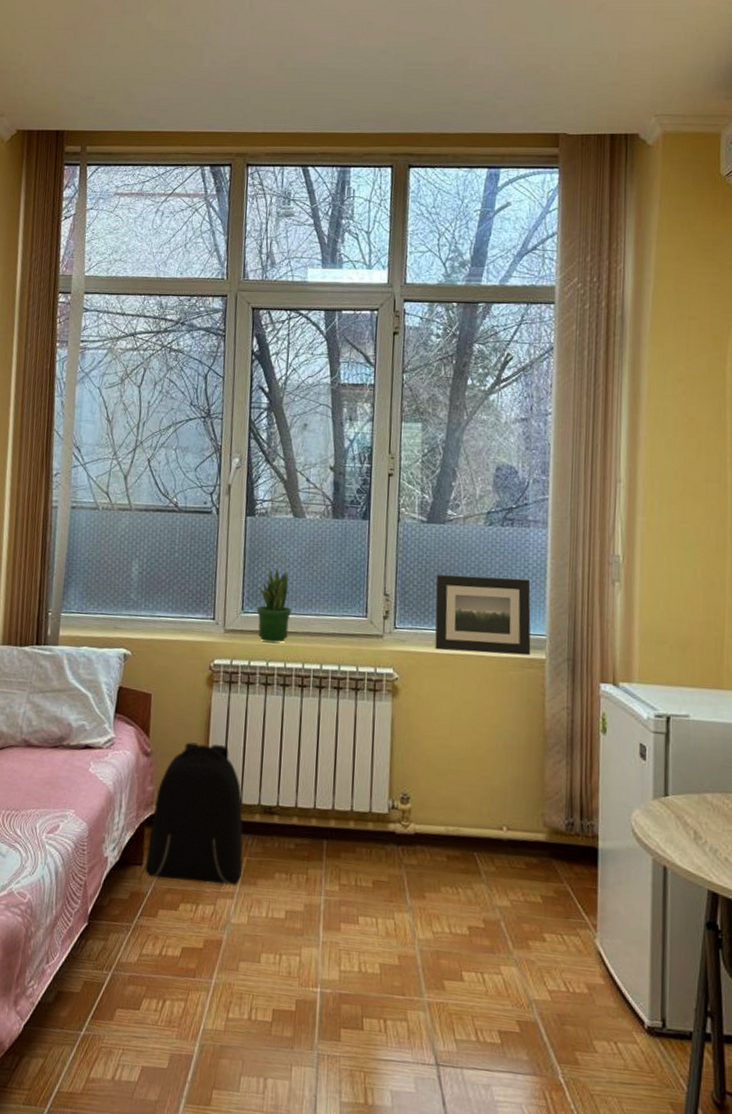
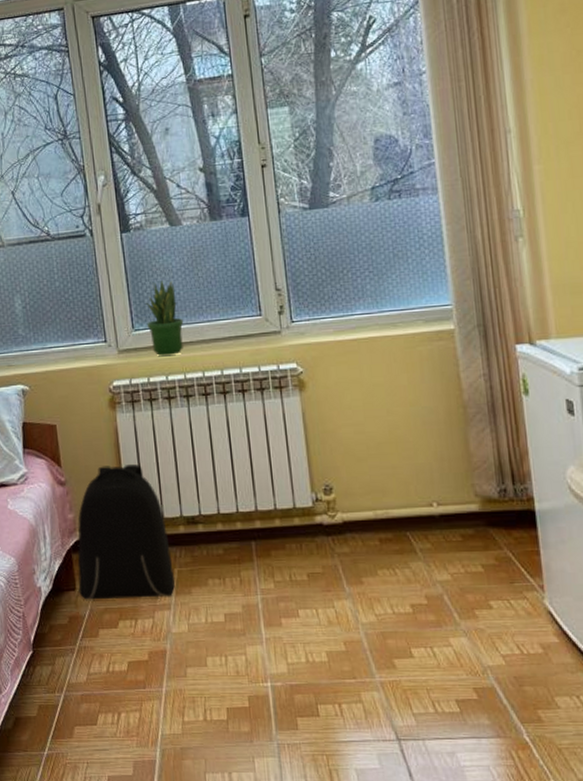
picture frame: present [435,574,531,656] -> none [327,250,438,337]

